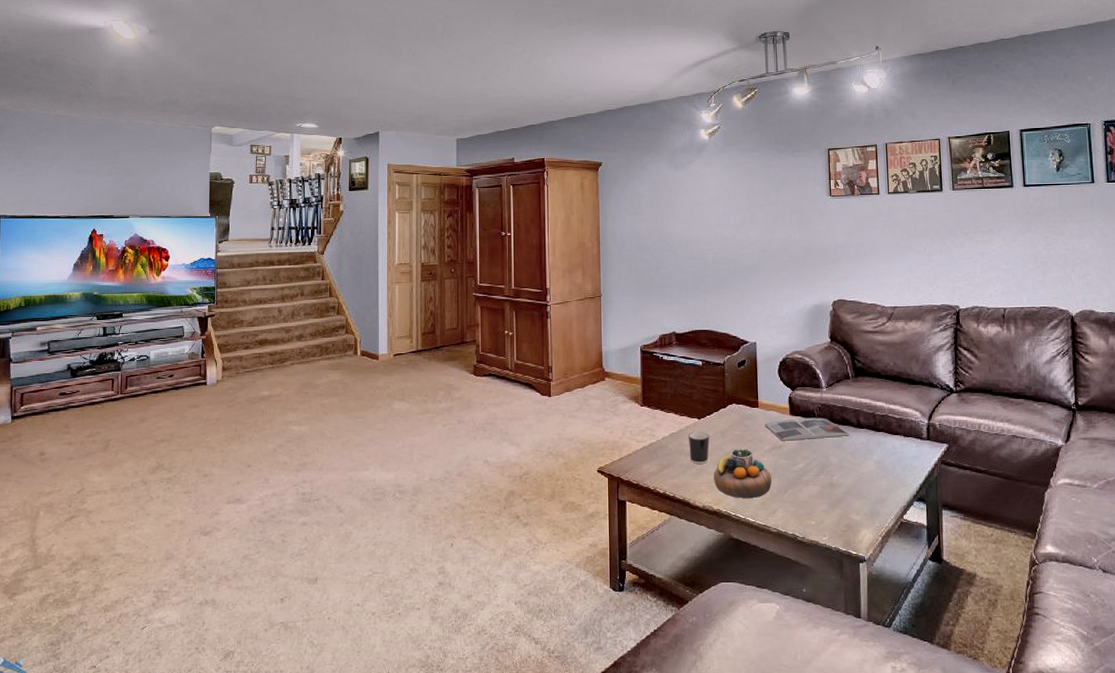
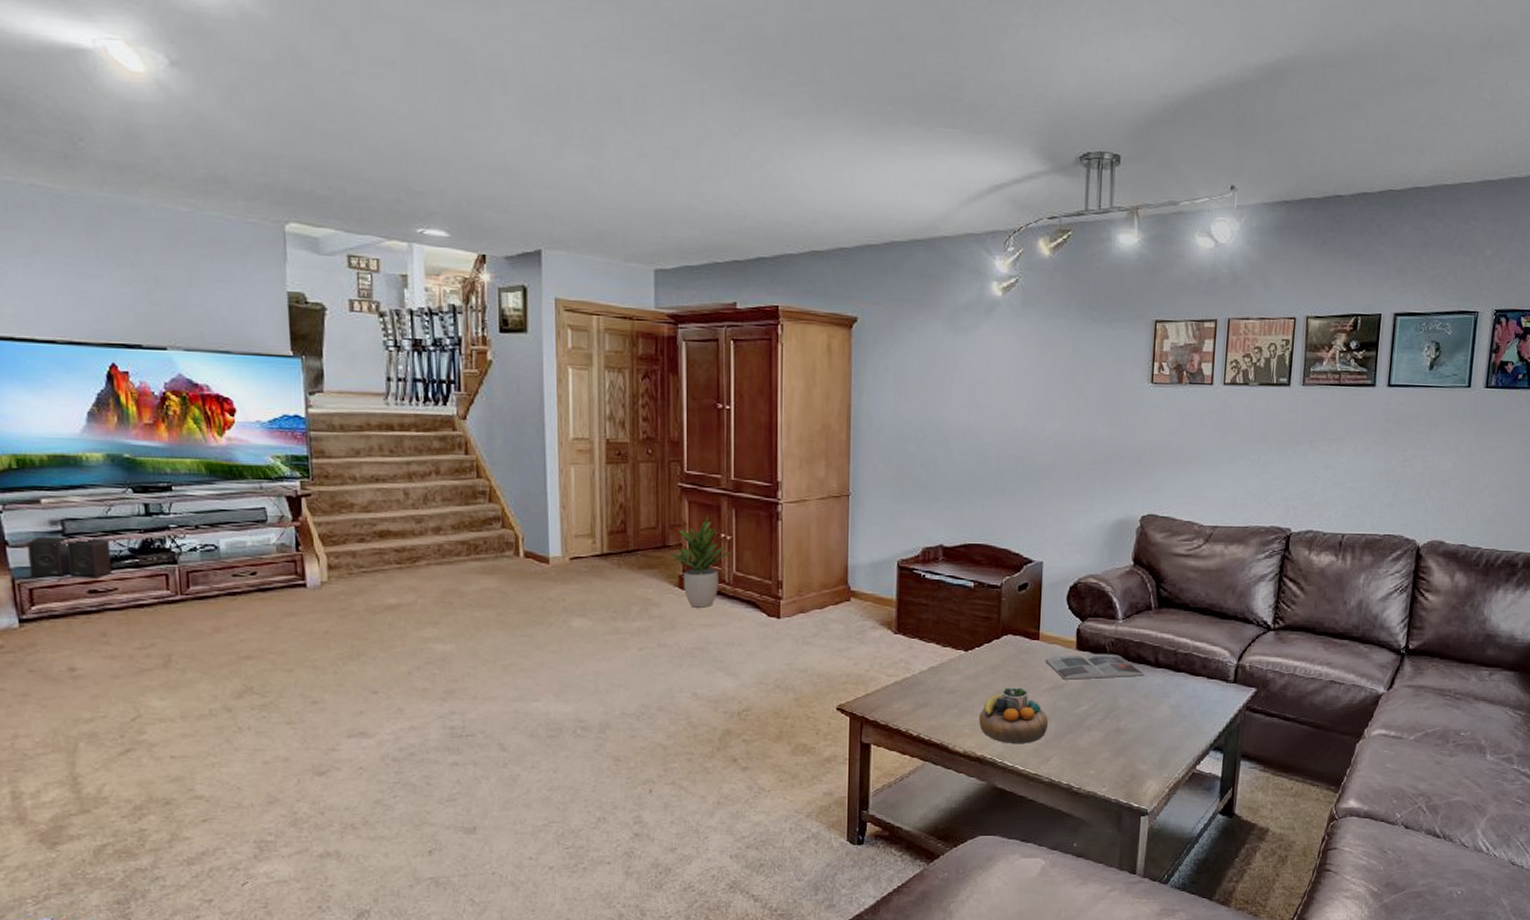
speaker: none [23,354,78,385] -> present [26,536,112,580]
potted plant: none [467,317,513,390] -> present [670,516,732,608]
mug: present [688,432,710,464] -> none [950,666,977,703]

